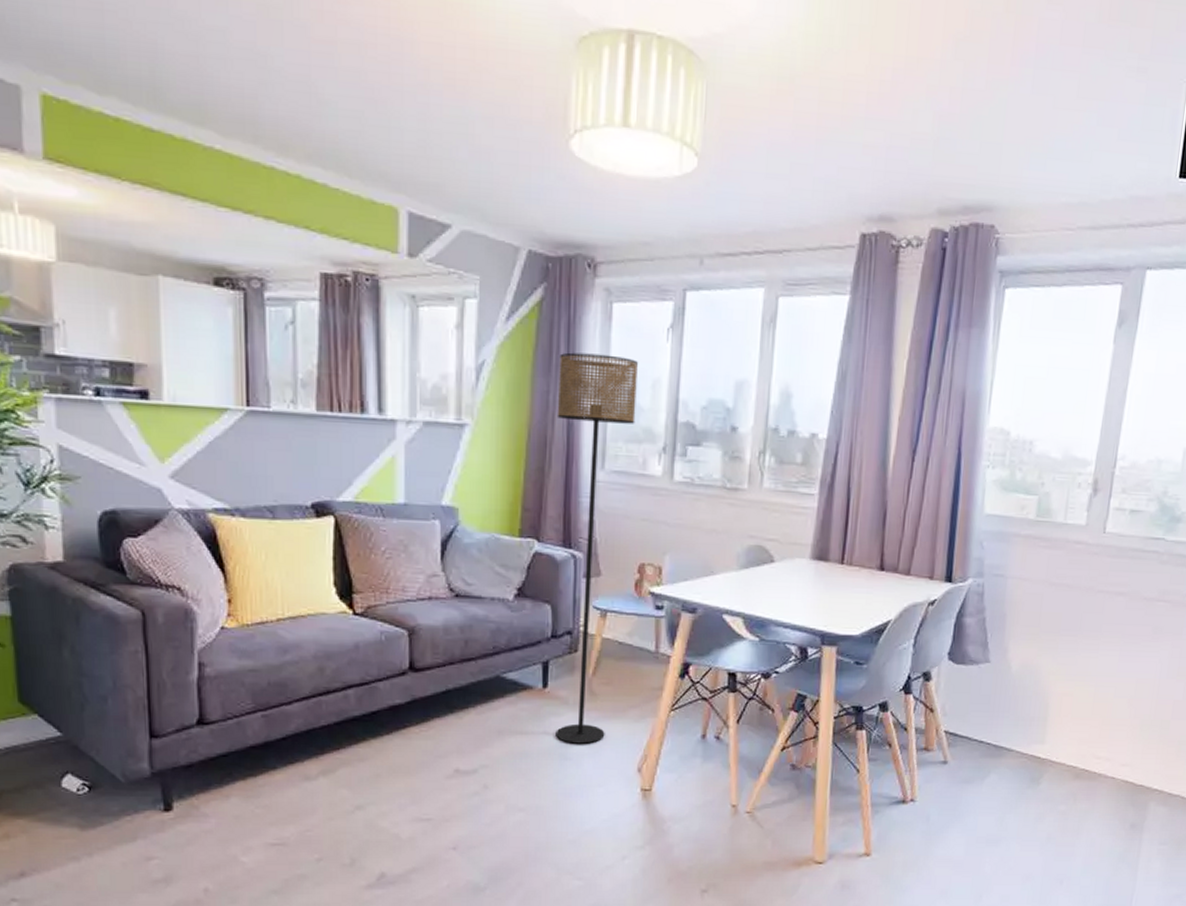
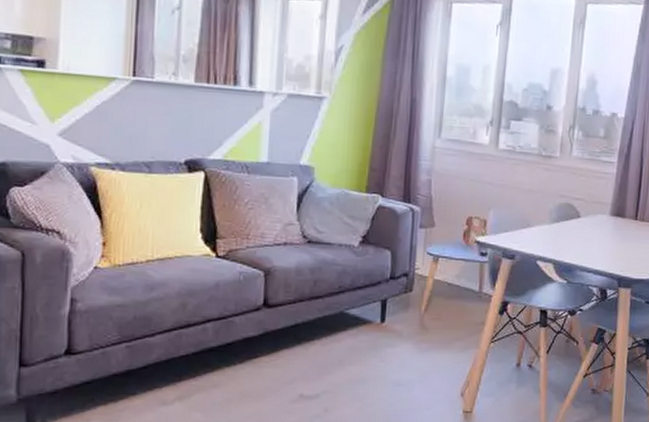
floor lamp: present [556,352,639,744] -> none [390,41,473,372]

